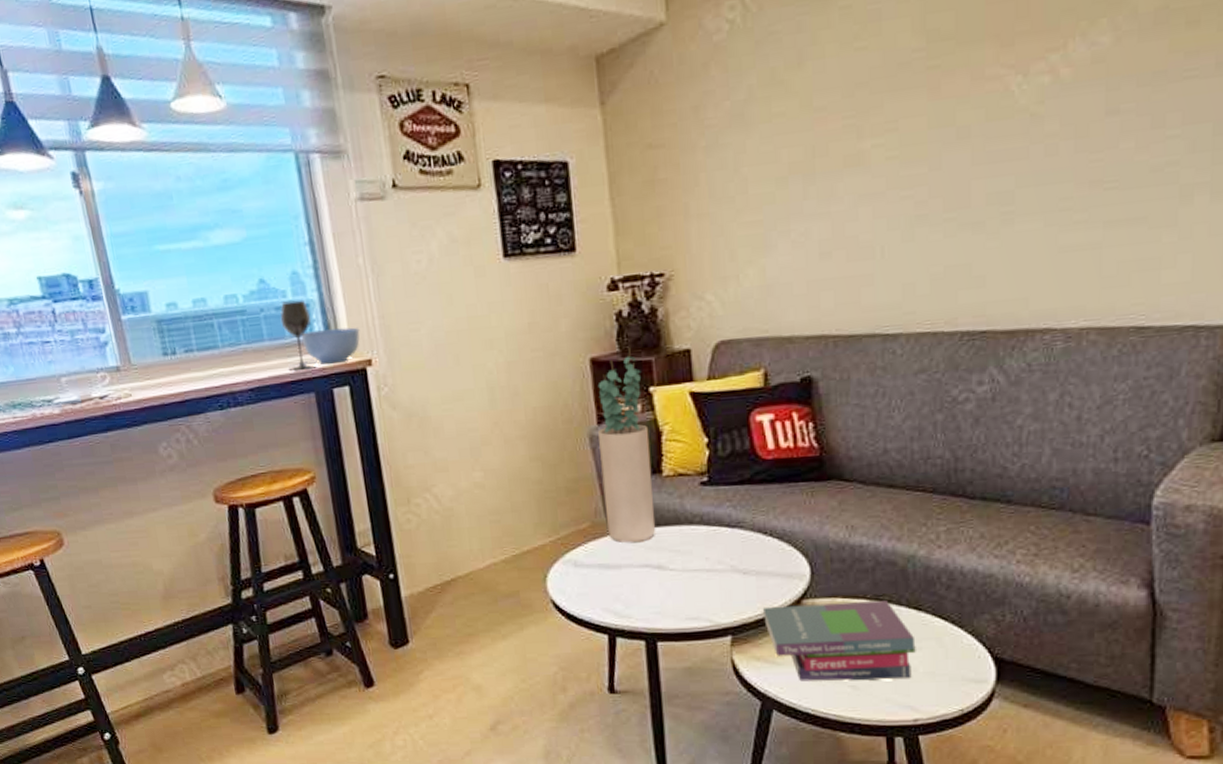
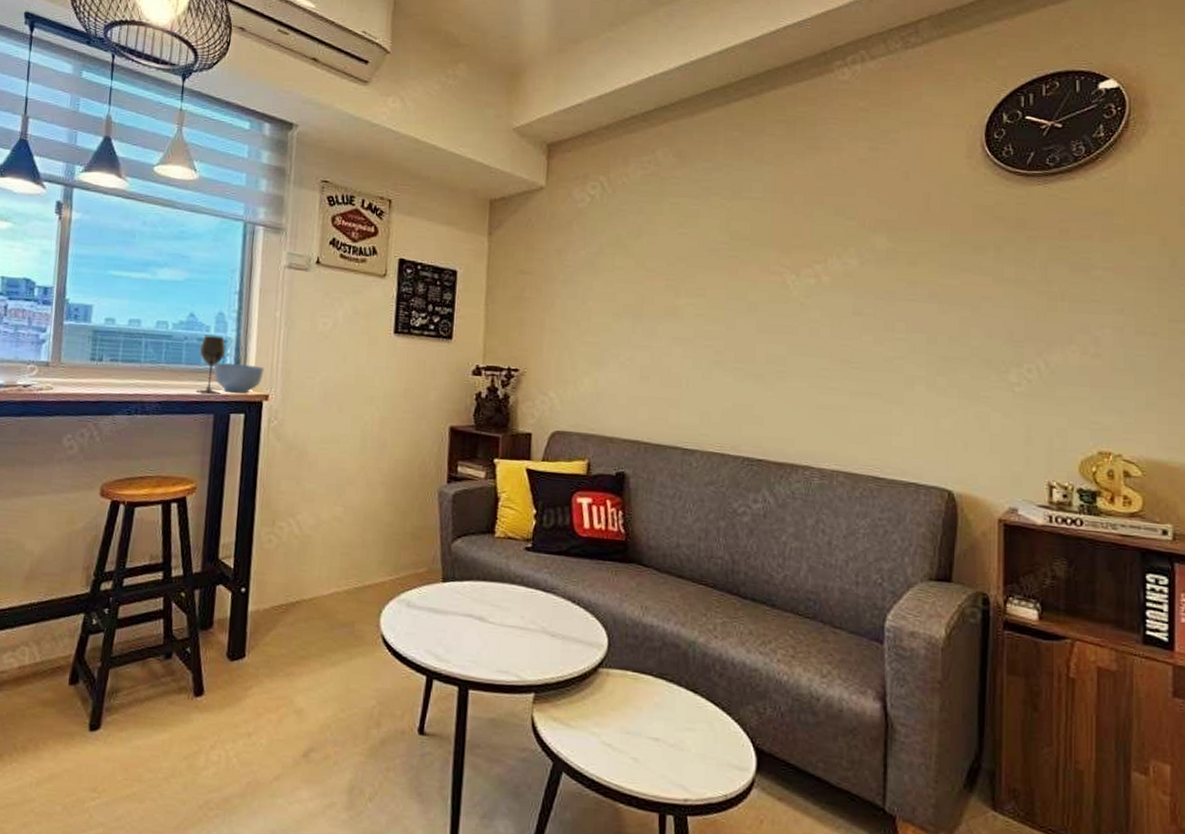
vase: present [597,346,656,544] -> none [441,422,490,593]
books: present [762,601,916,682] -> none [563,670,691,758]

